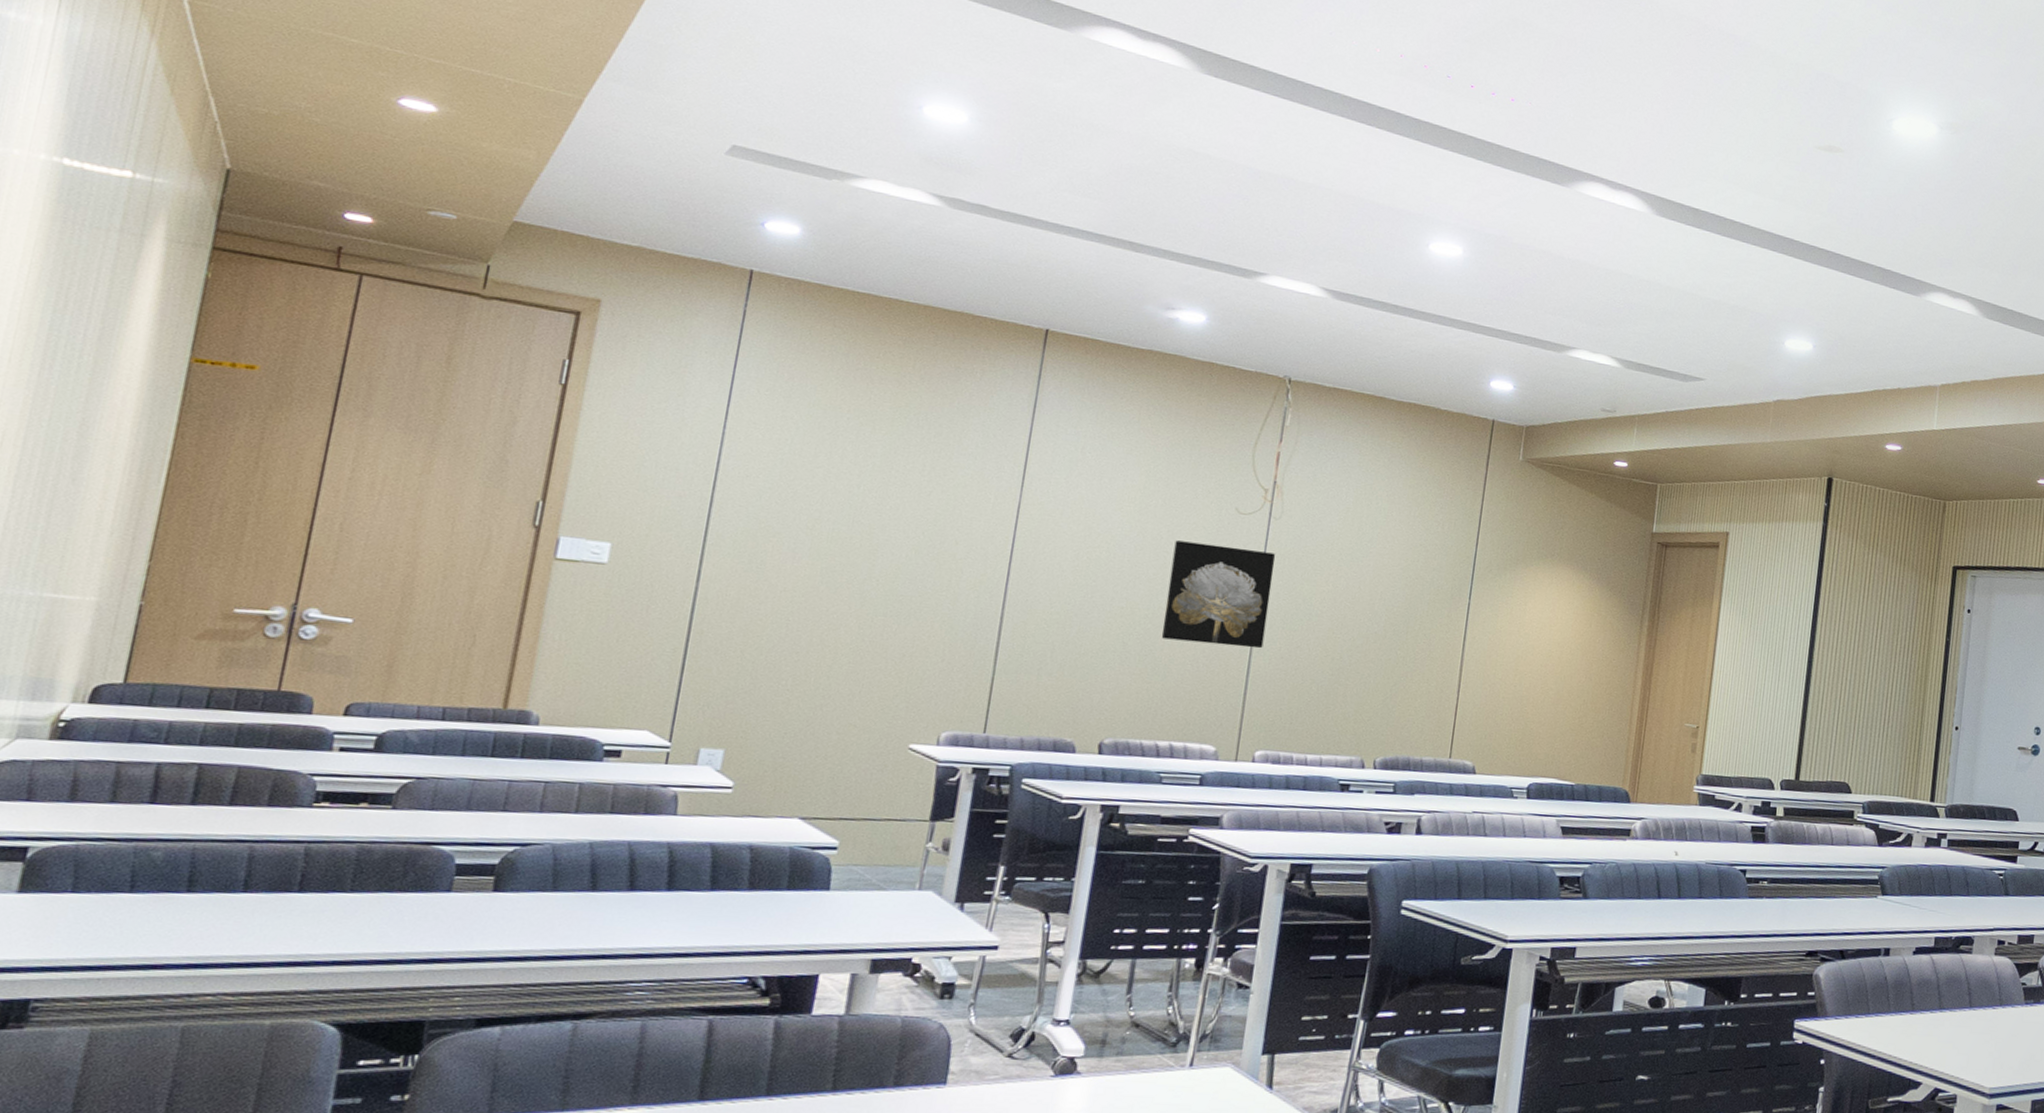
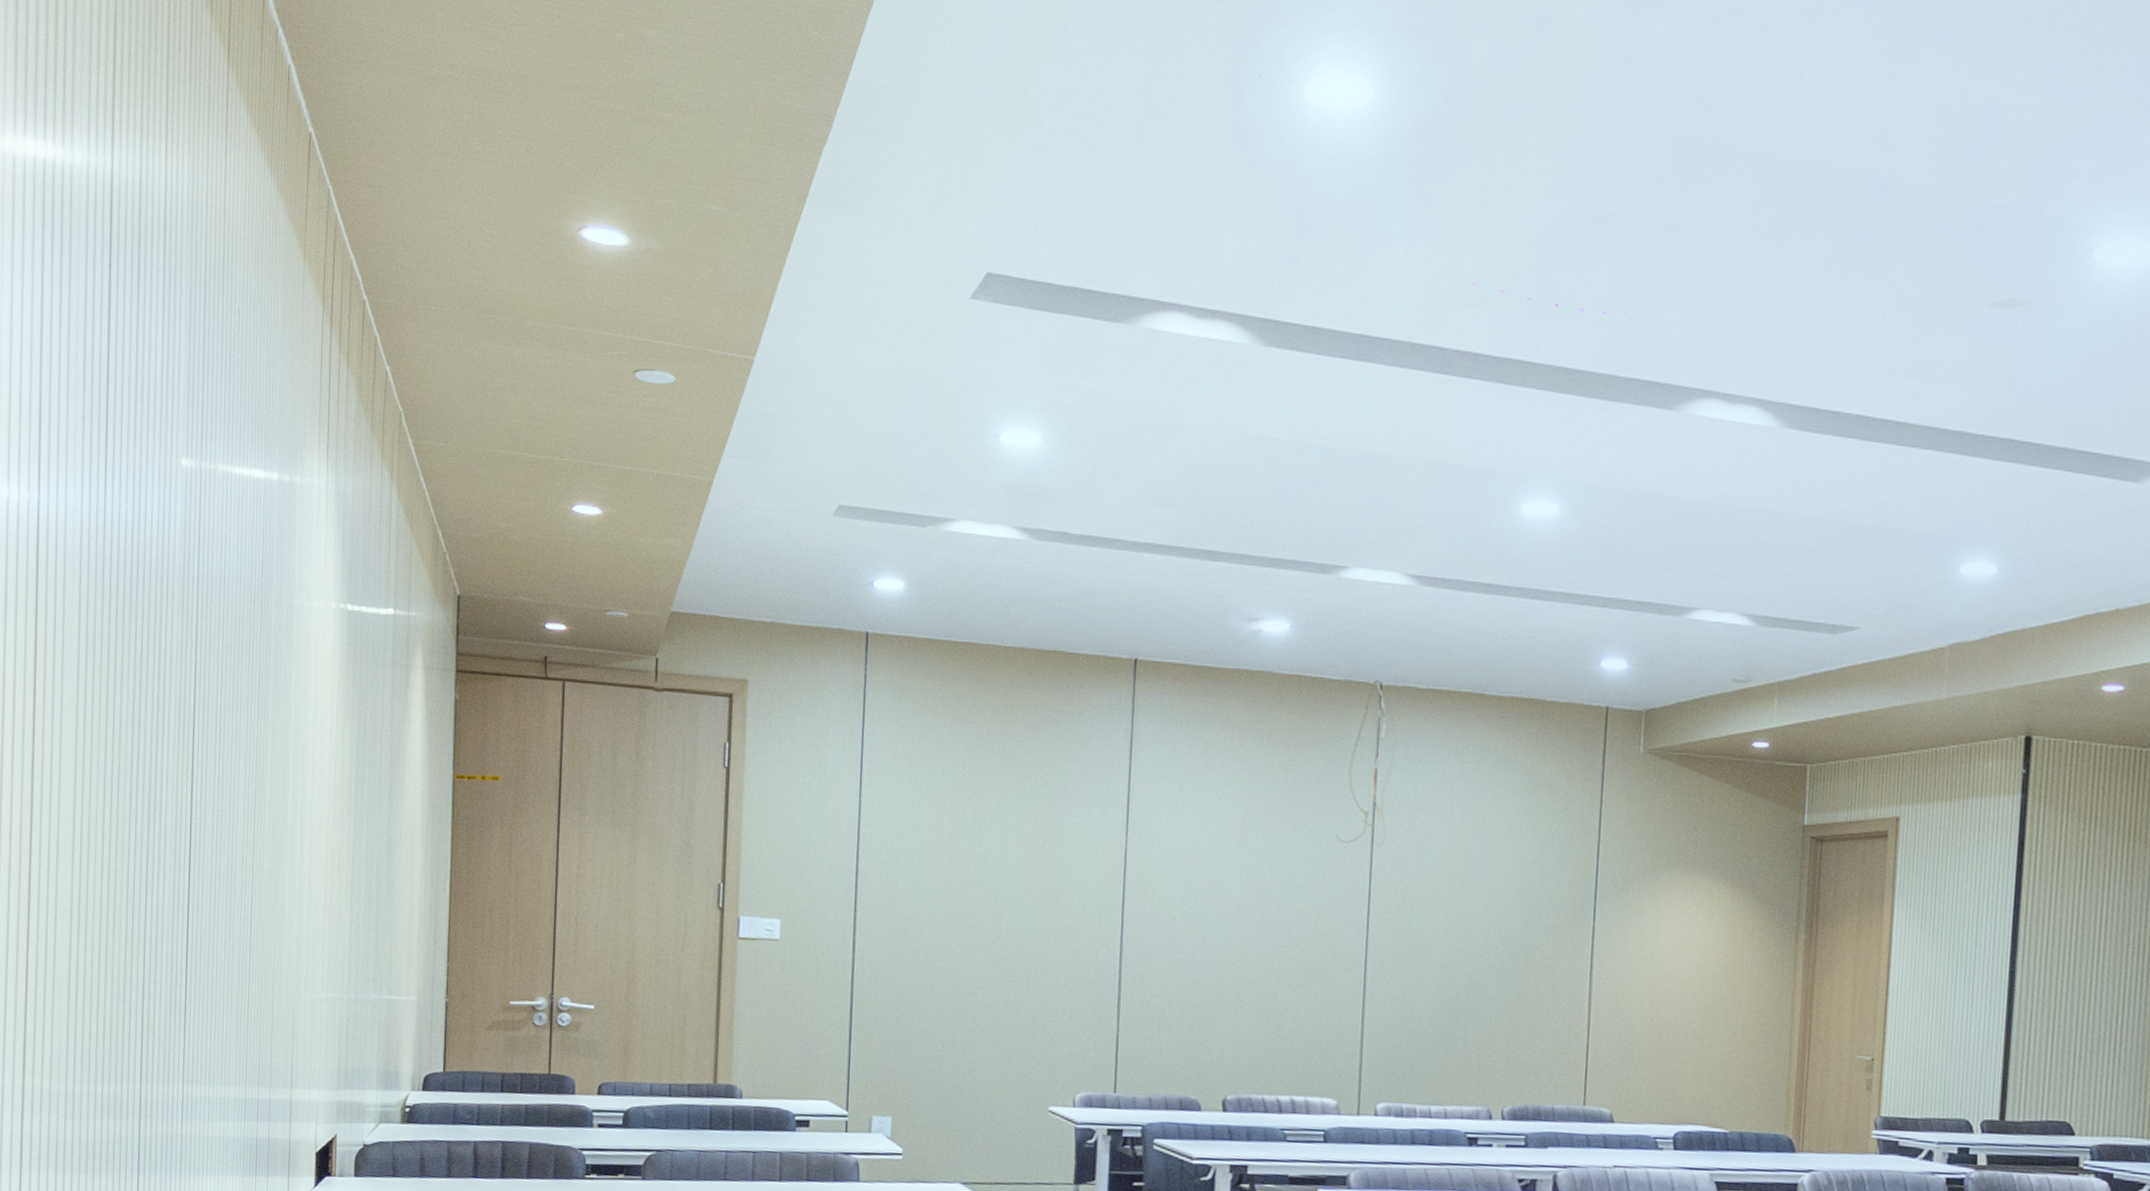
wall art: present [1161,540,1276,649] -> none [1273,877,1382,991]

